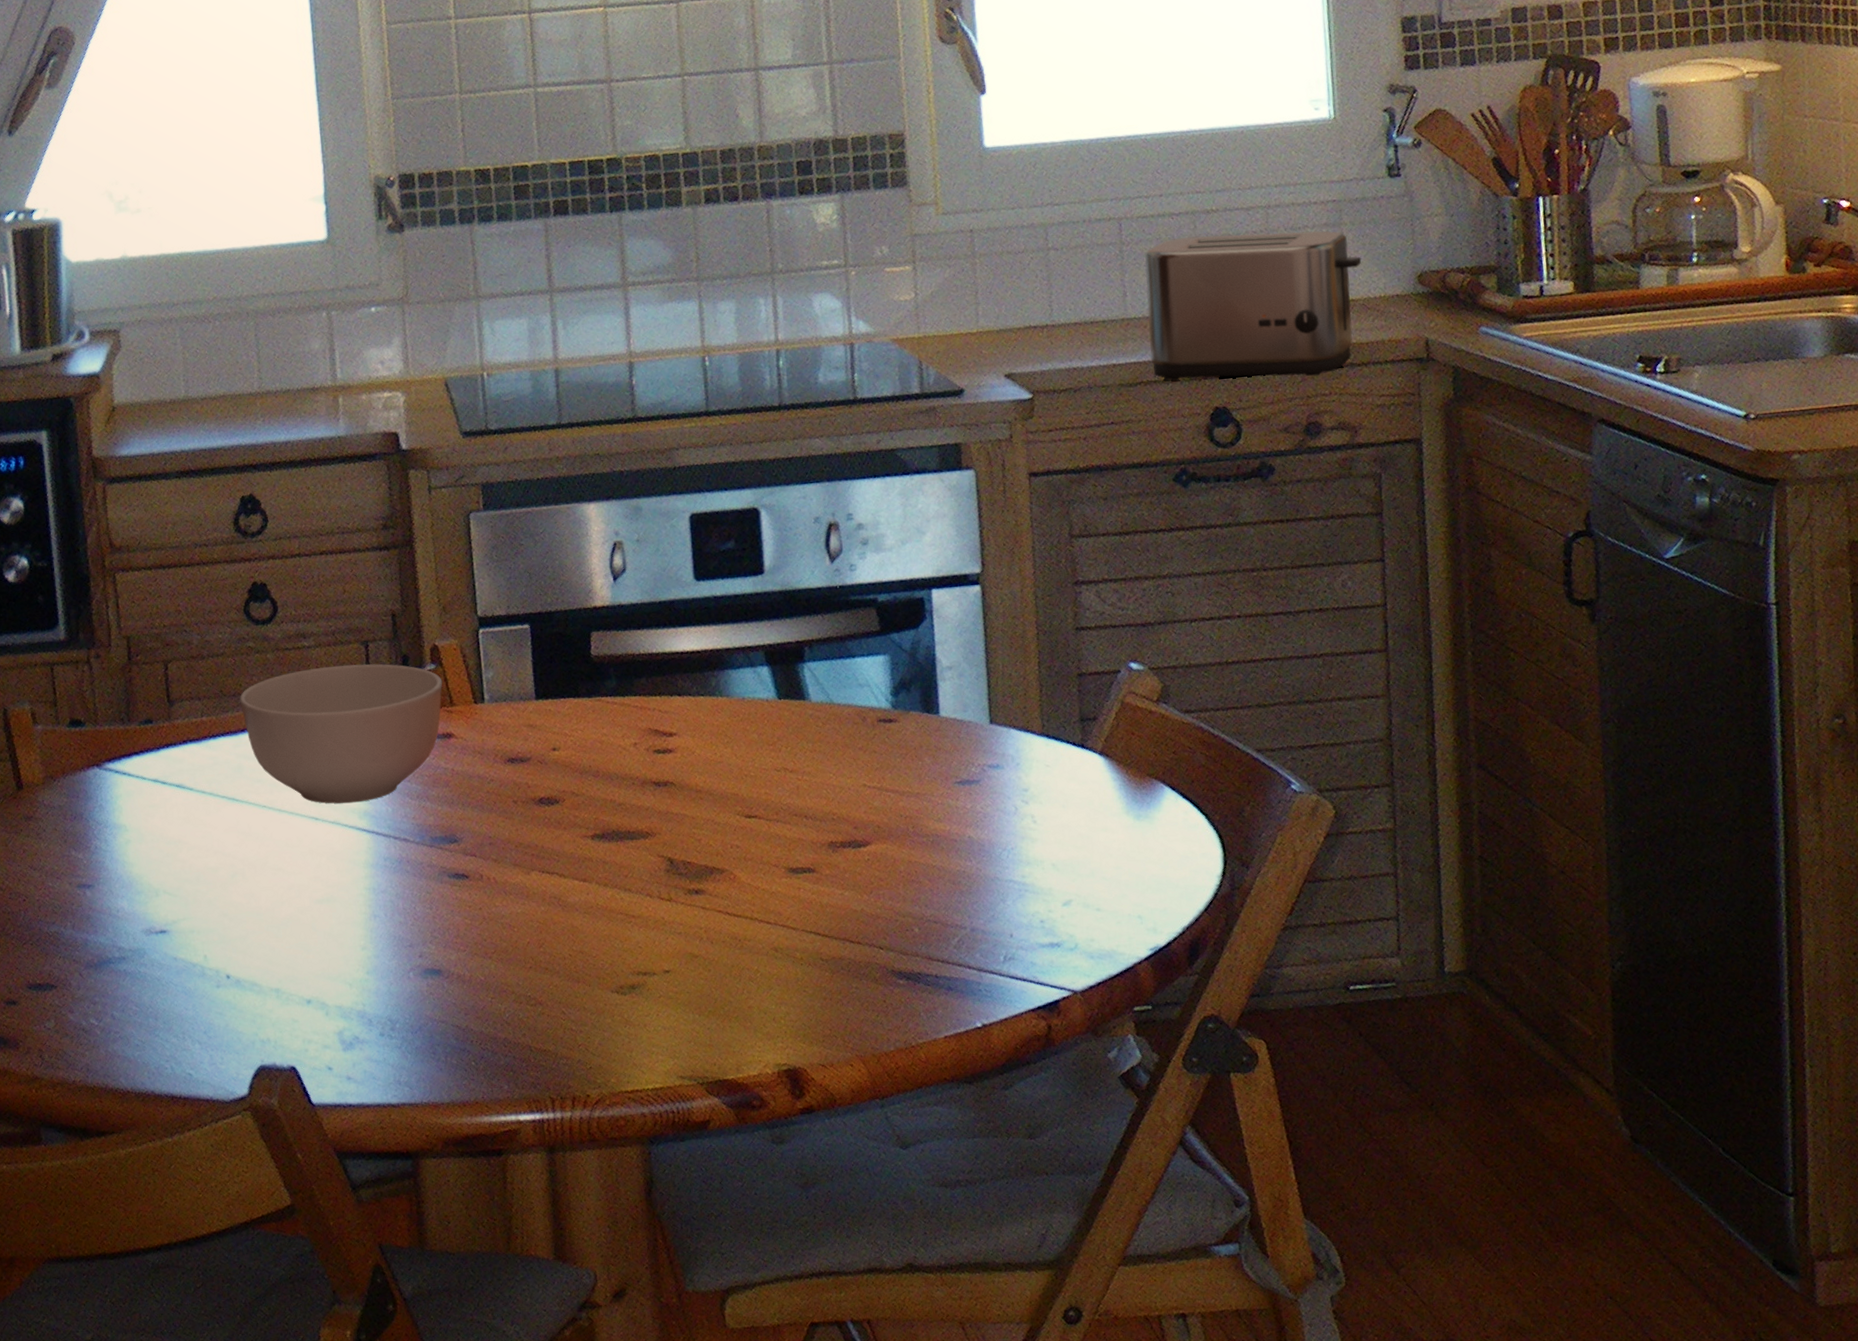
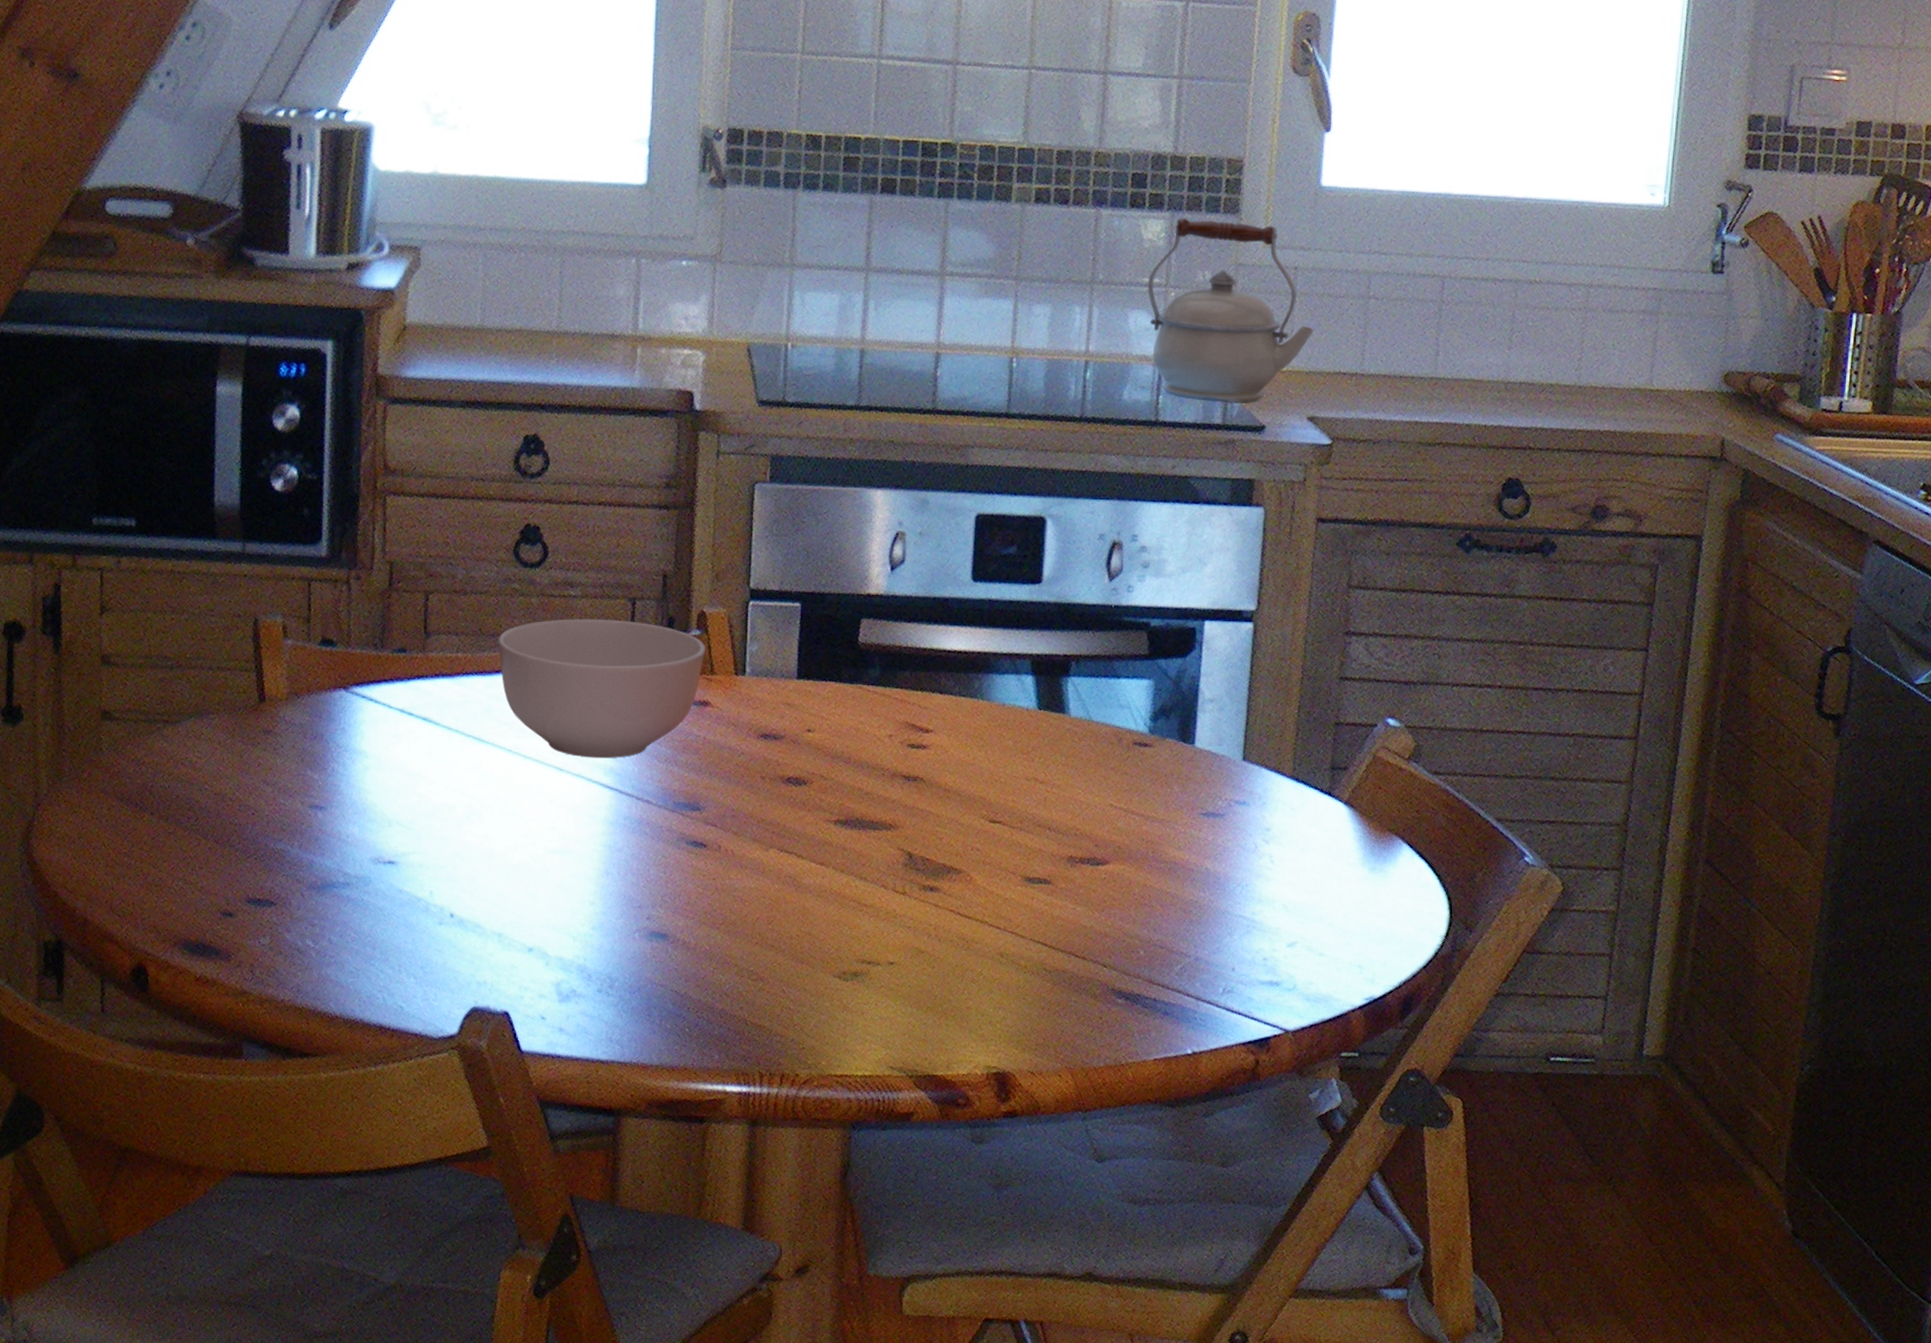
kettle: none [827,193,998,374] -> present [1148,218,1314,403]
toaster: present [1144,231,1362,380] -> none [1453,304,1673,461]

